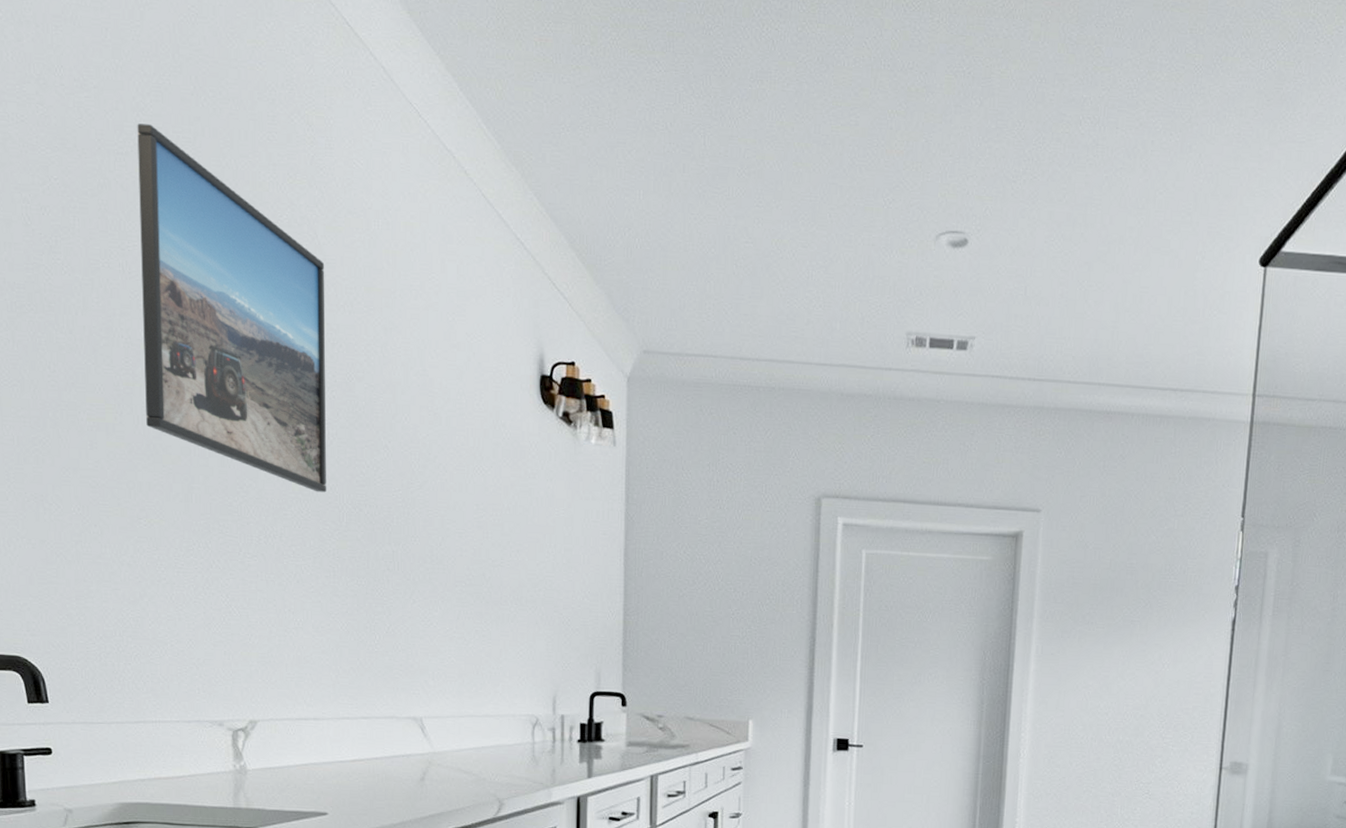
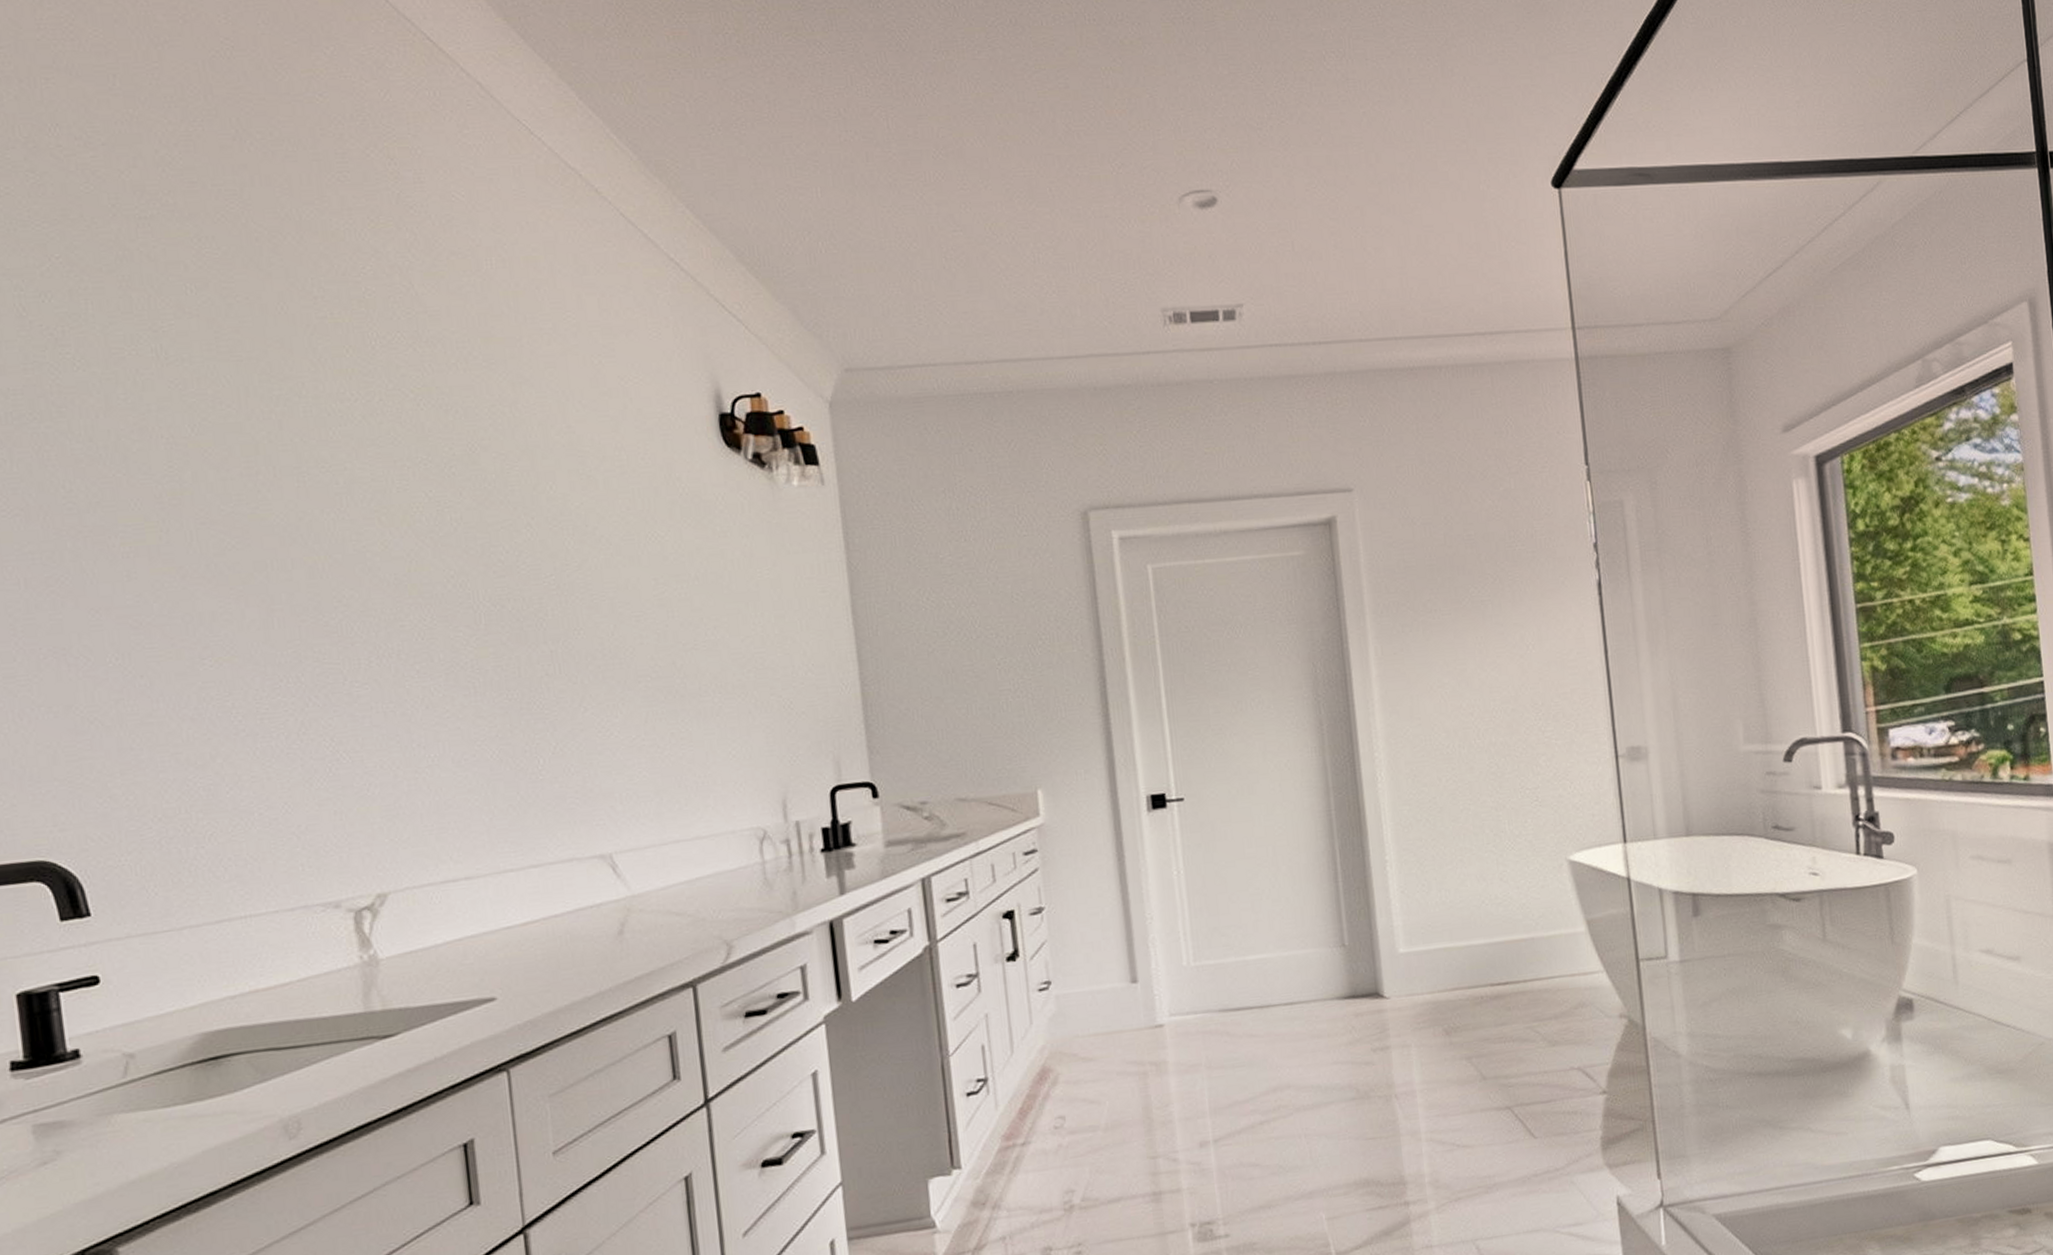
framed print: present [137,123,326,493] -> none [163,180,455,593]

